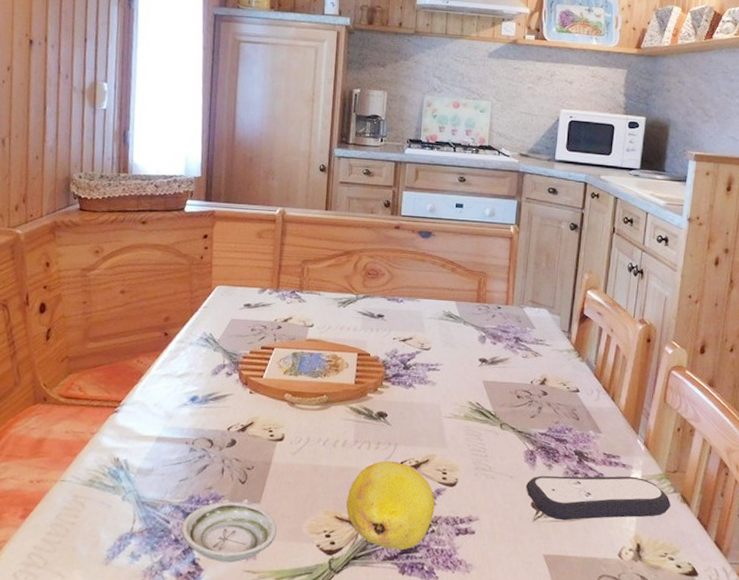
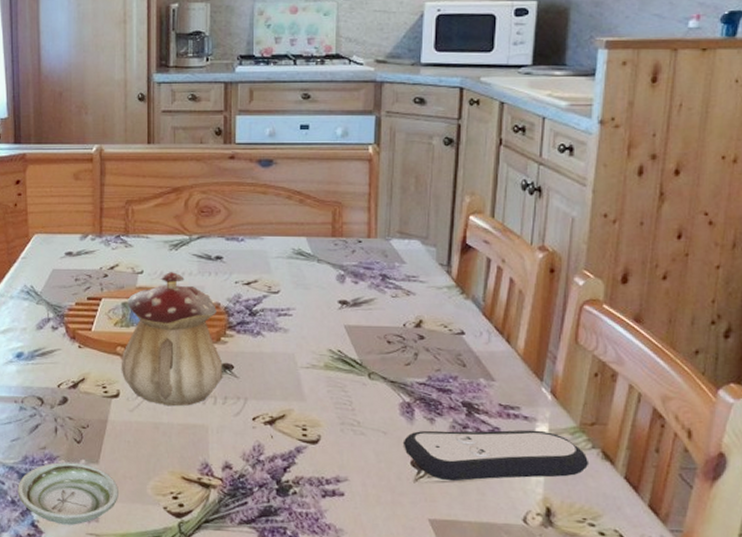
teapot: none [287,327,378,450] -> present [121,272,223,407]
fruit: present [346,460,435,550] -> none [194,416,296,514]

